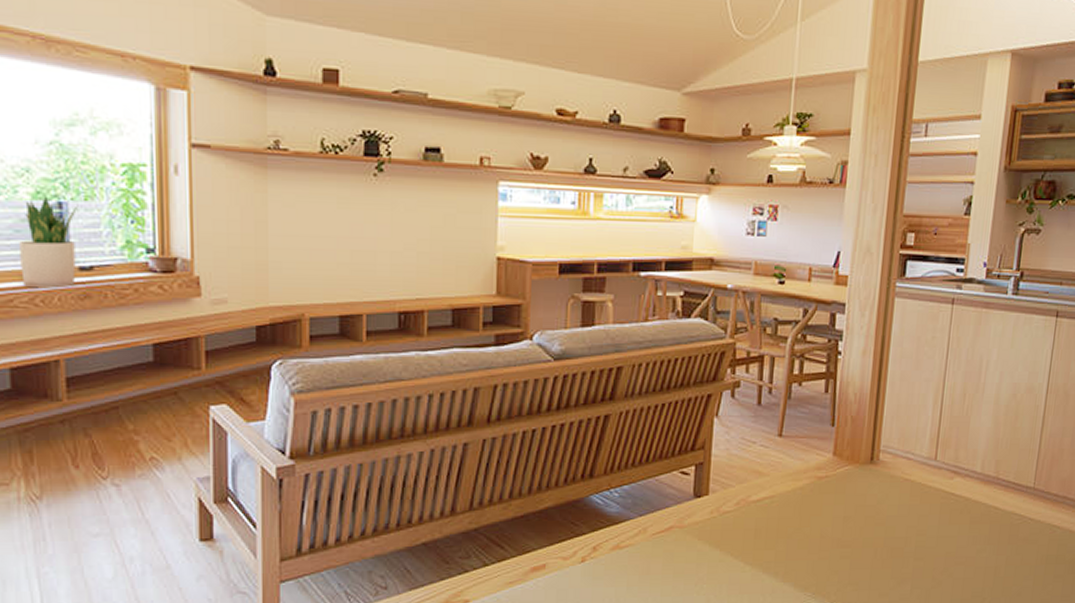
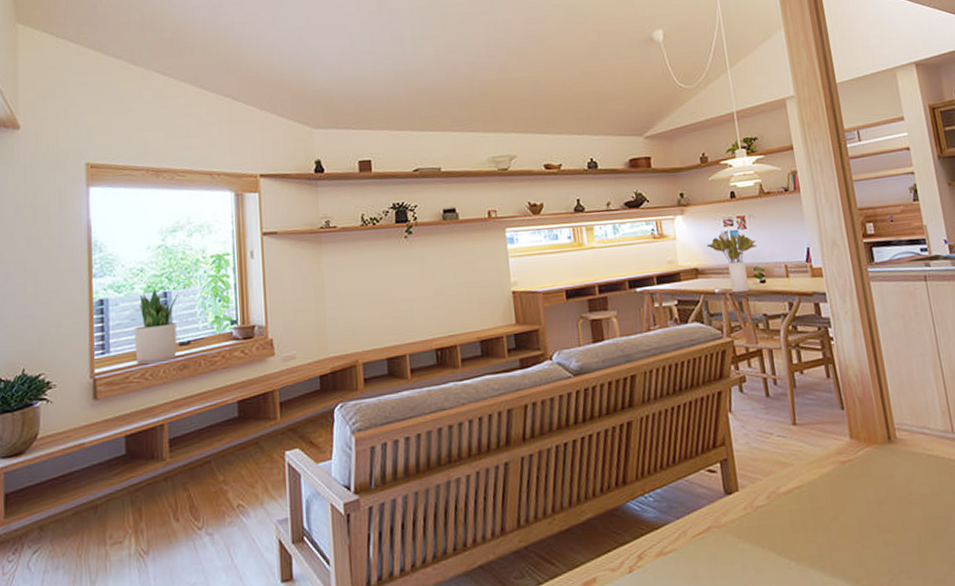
flower bouquet: none [728,222,784,292] -> present [706,233,757,293]

